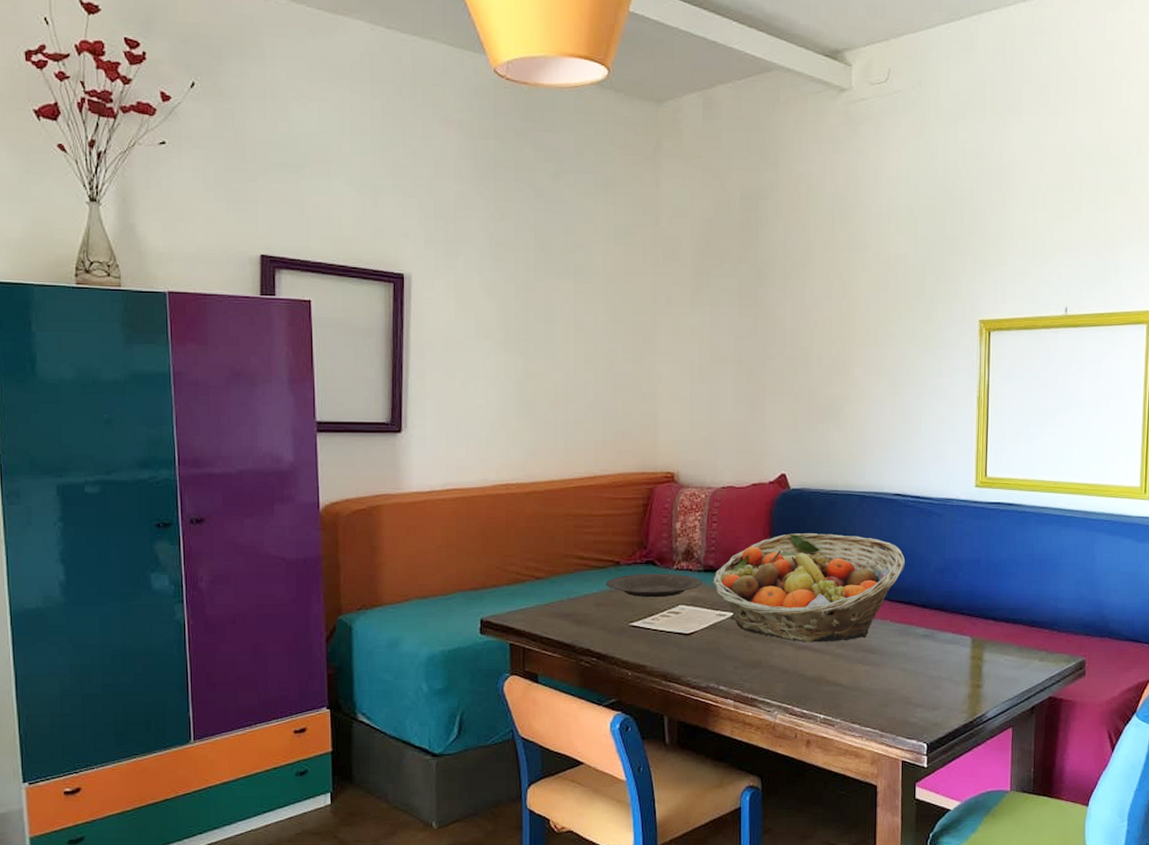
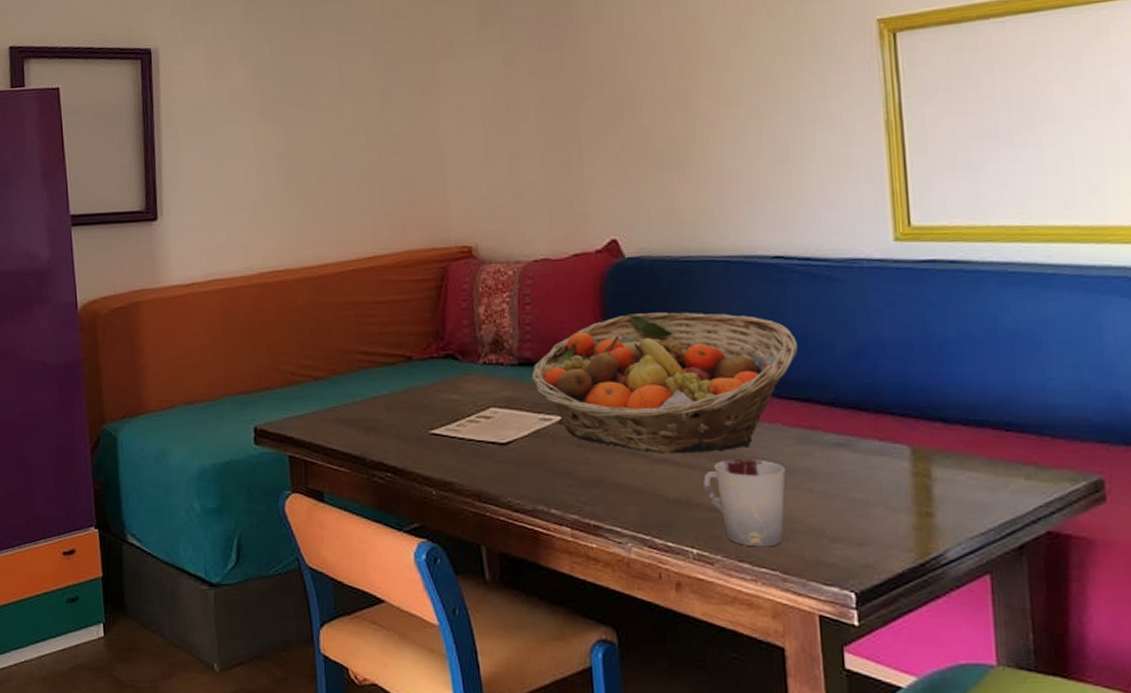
plate: present [605,573,702,598] -> none [396,369,518,399]
cup: none [832,647,889,712] -> present [703,459,786,547]

